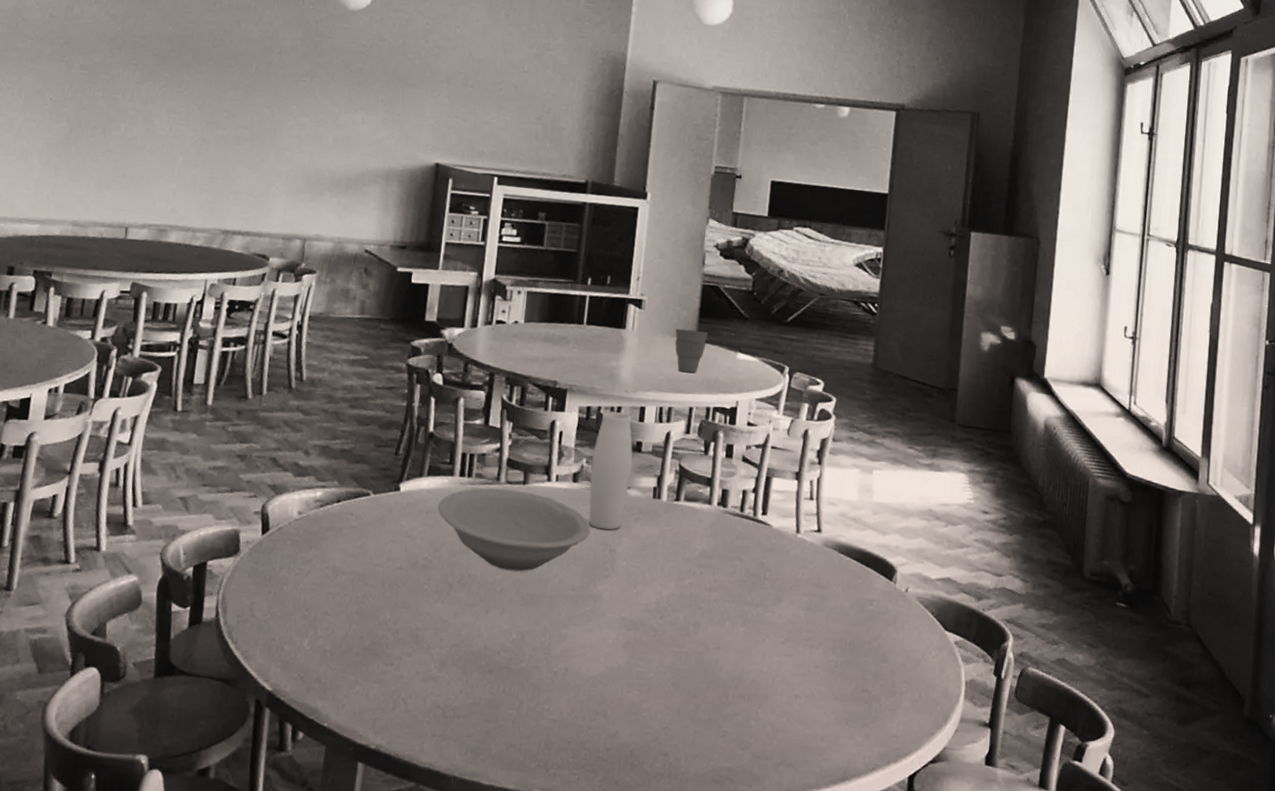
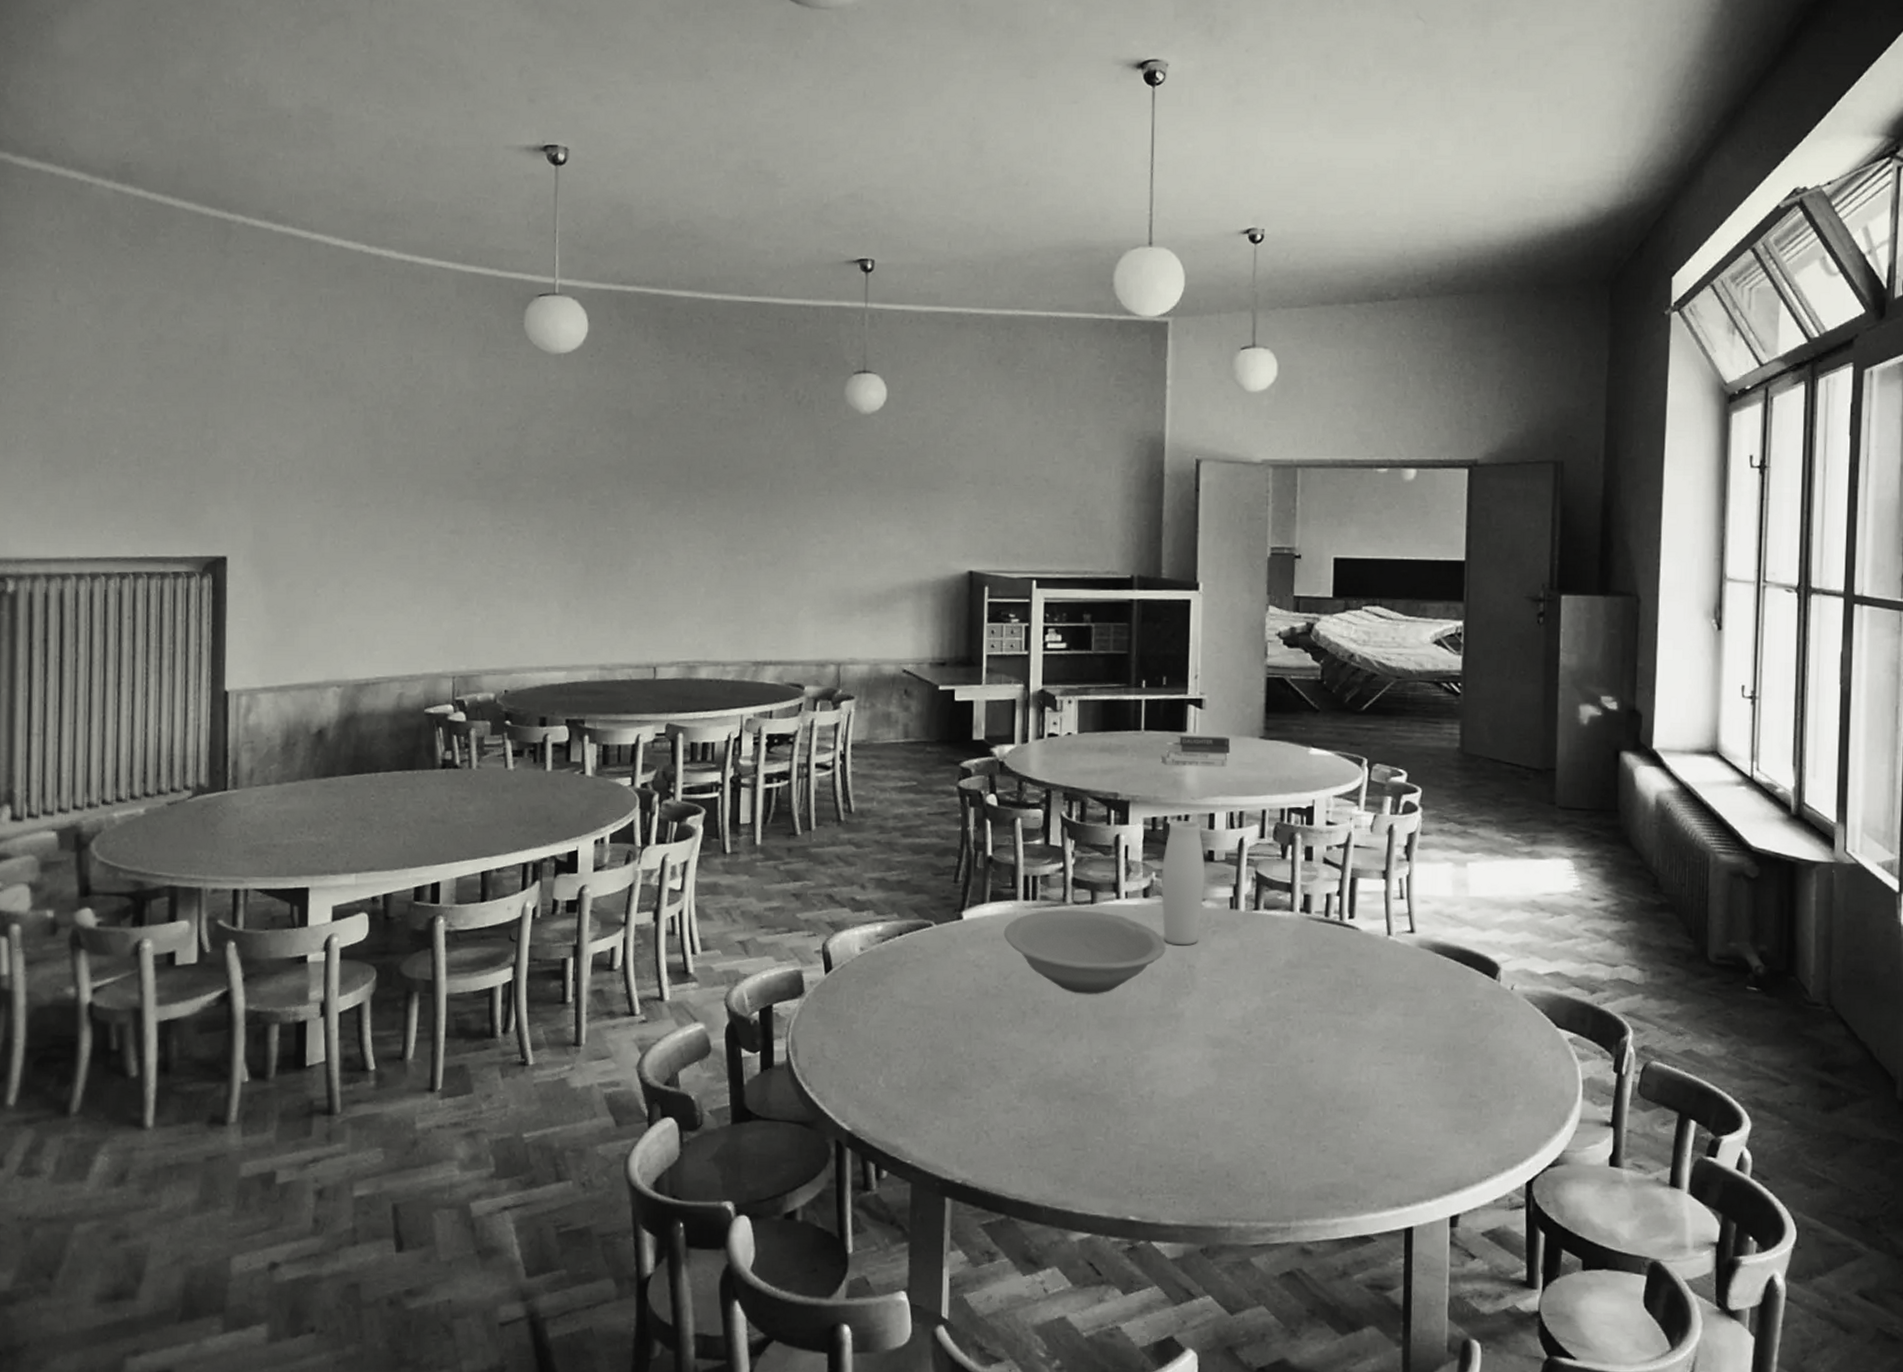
books: none [599,332,665,366] -> present [1160,735,1231,768]
cup: present [674,328,709,373] -> none [1240,726,1277,774]

